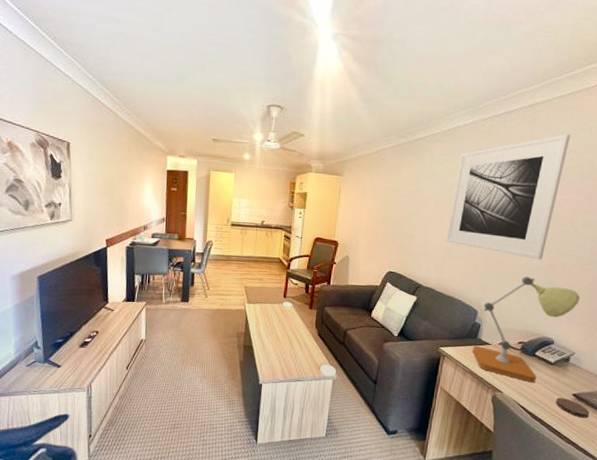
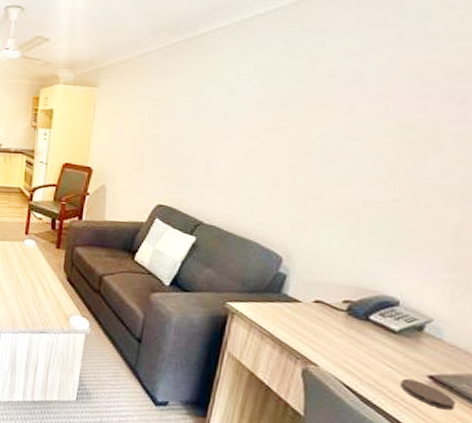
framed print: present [446,134,571,260] -> none [237,14,433,191]
desk lamp: present [472,277,580,383] -> none [274,213,443,357]

